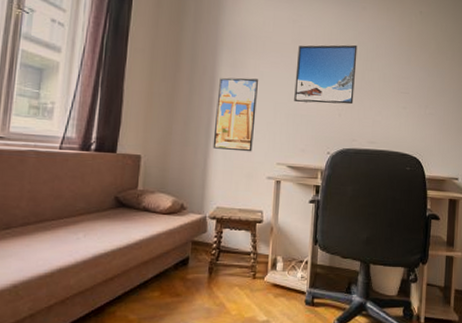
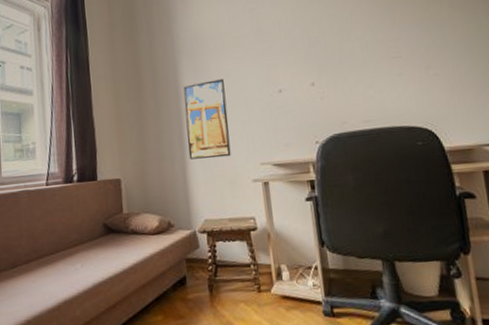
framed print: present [294,45,358,105] -> none [260,17,335,95]

